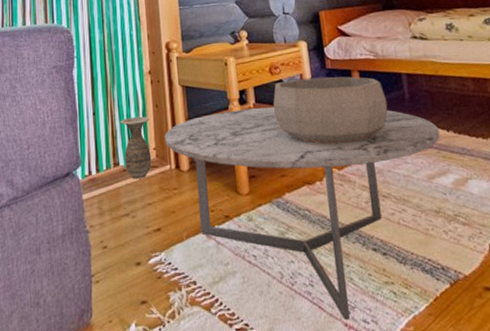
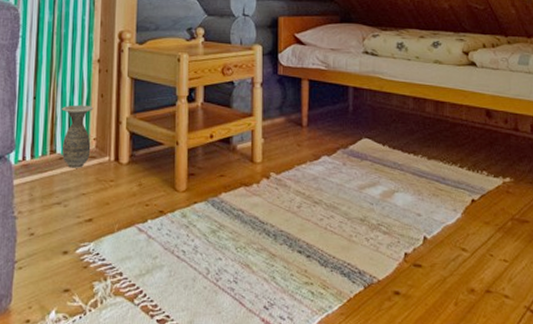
coffee table: present [164,107,440,321] -> none [107,107,376,316]
decorative bowl: present [273,76,388,144] -> none [221,82,331,149]

